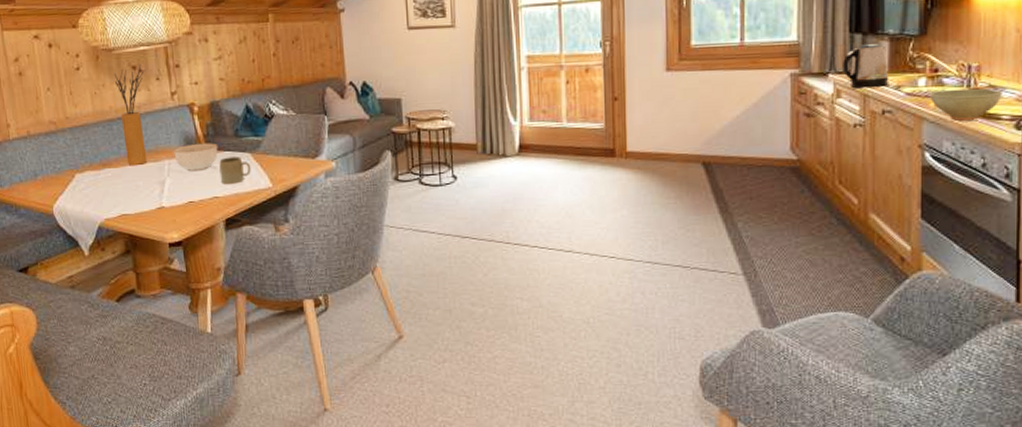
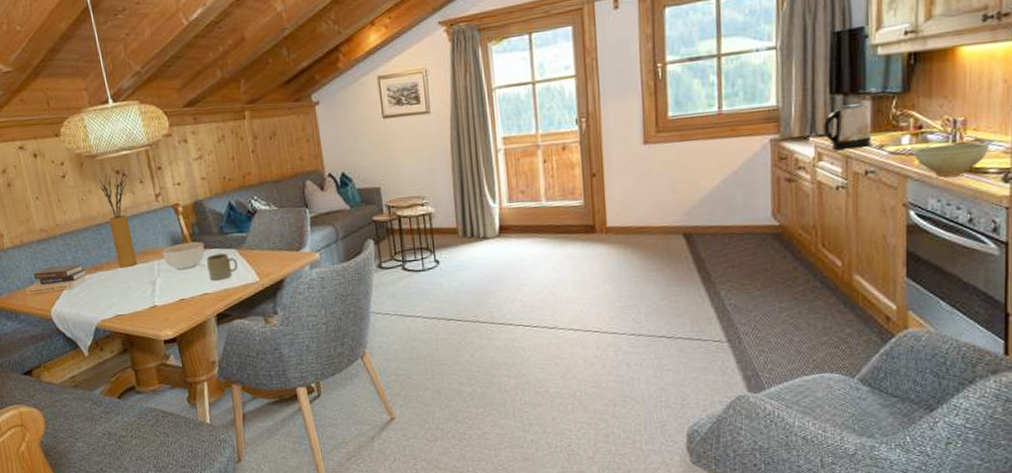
books: none [27,160,94,190] -> present [25,264,87,296]

